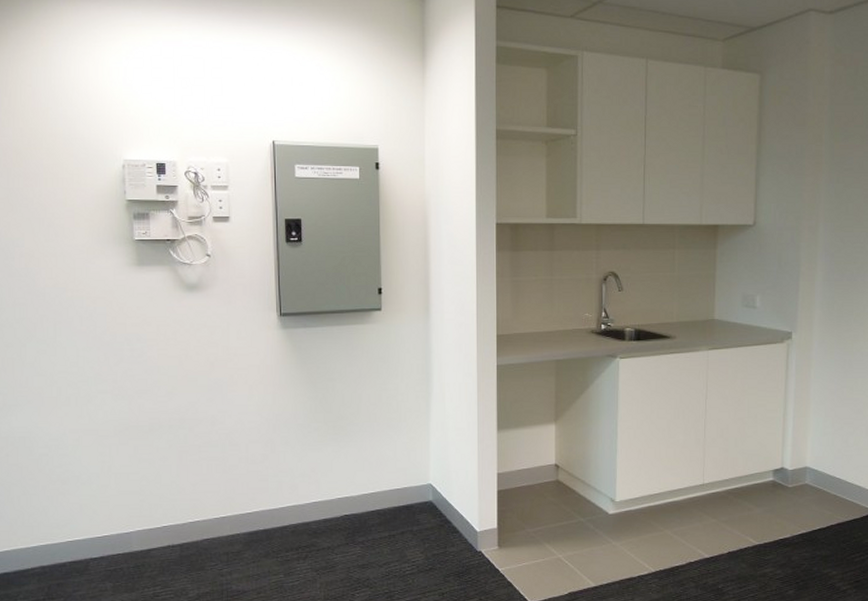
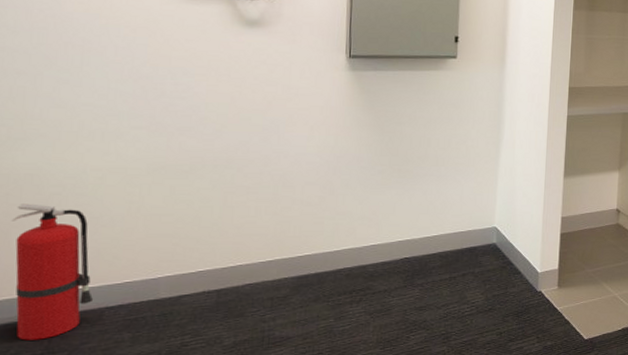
fire extinguisher: none [11,464,79,587] -> present [11,204,93,341]

